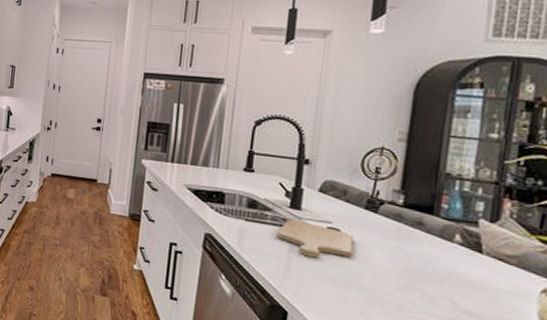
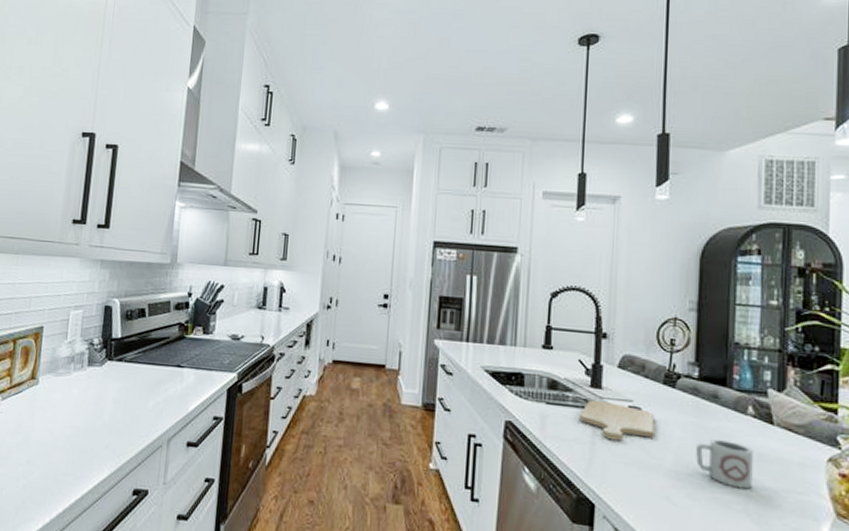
cup: none [394,263,458,312] -> present [696,439,753,490]

